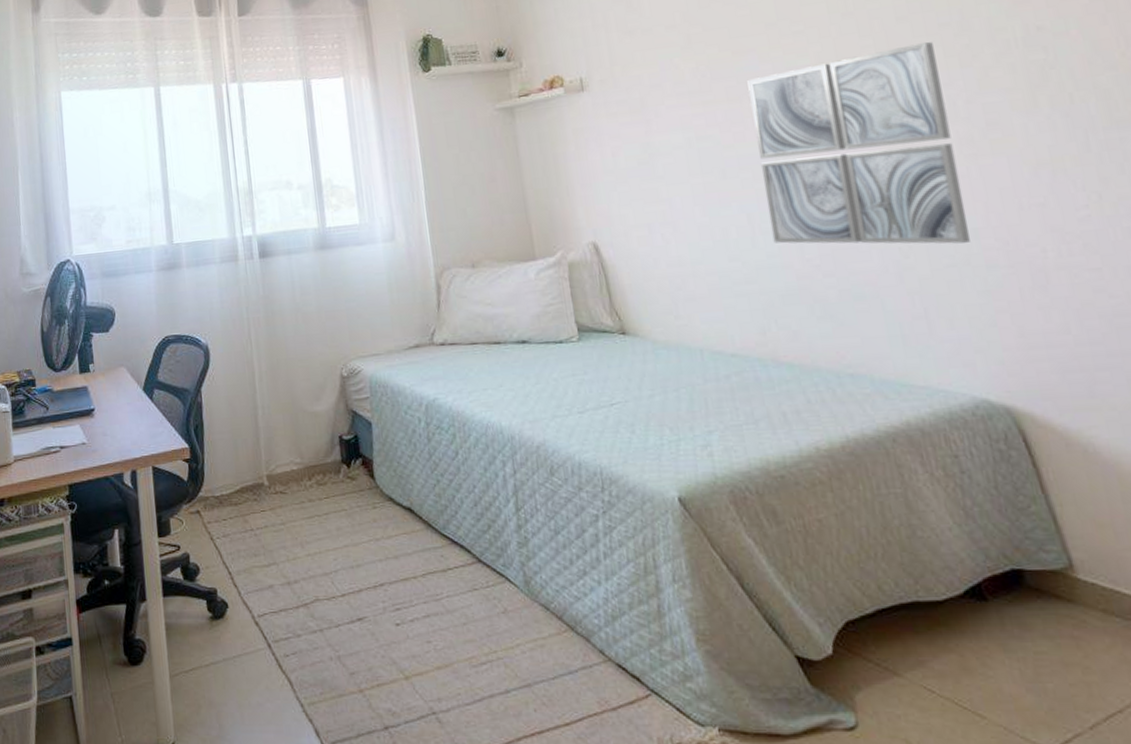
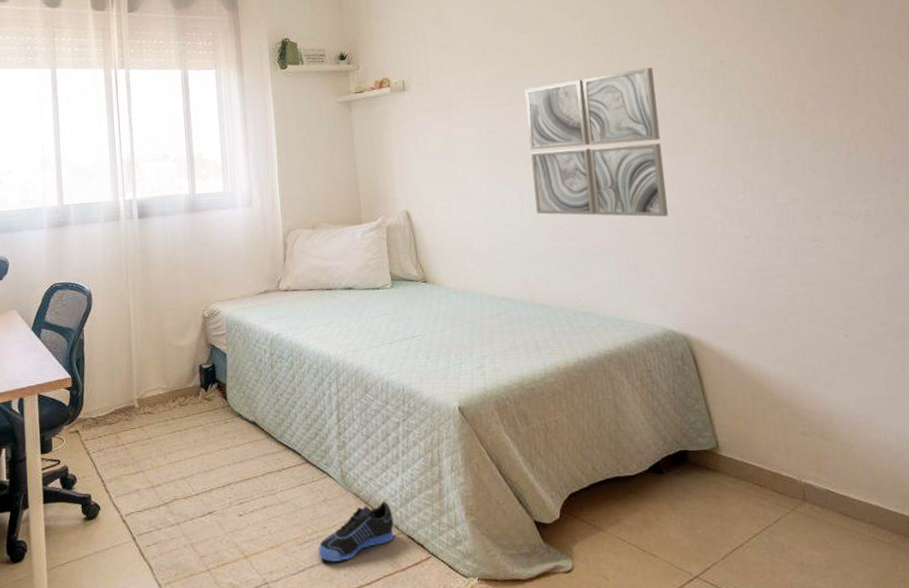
sneaker: none [499,617,599,692] -> present [318,501,394,562]

